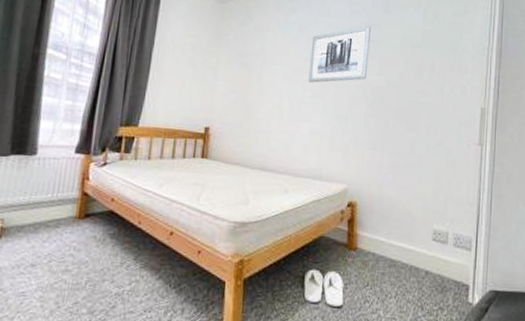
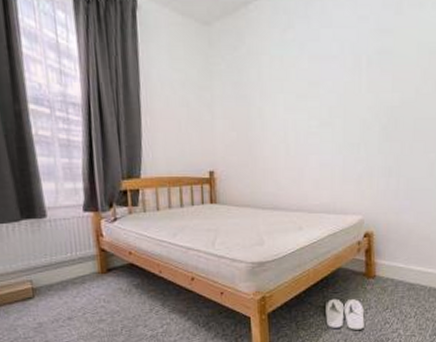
wall art: present [308,25,371,83] -> none [314,32,381,109]

